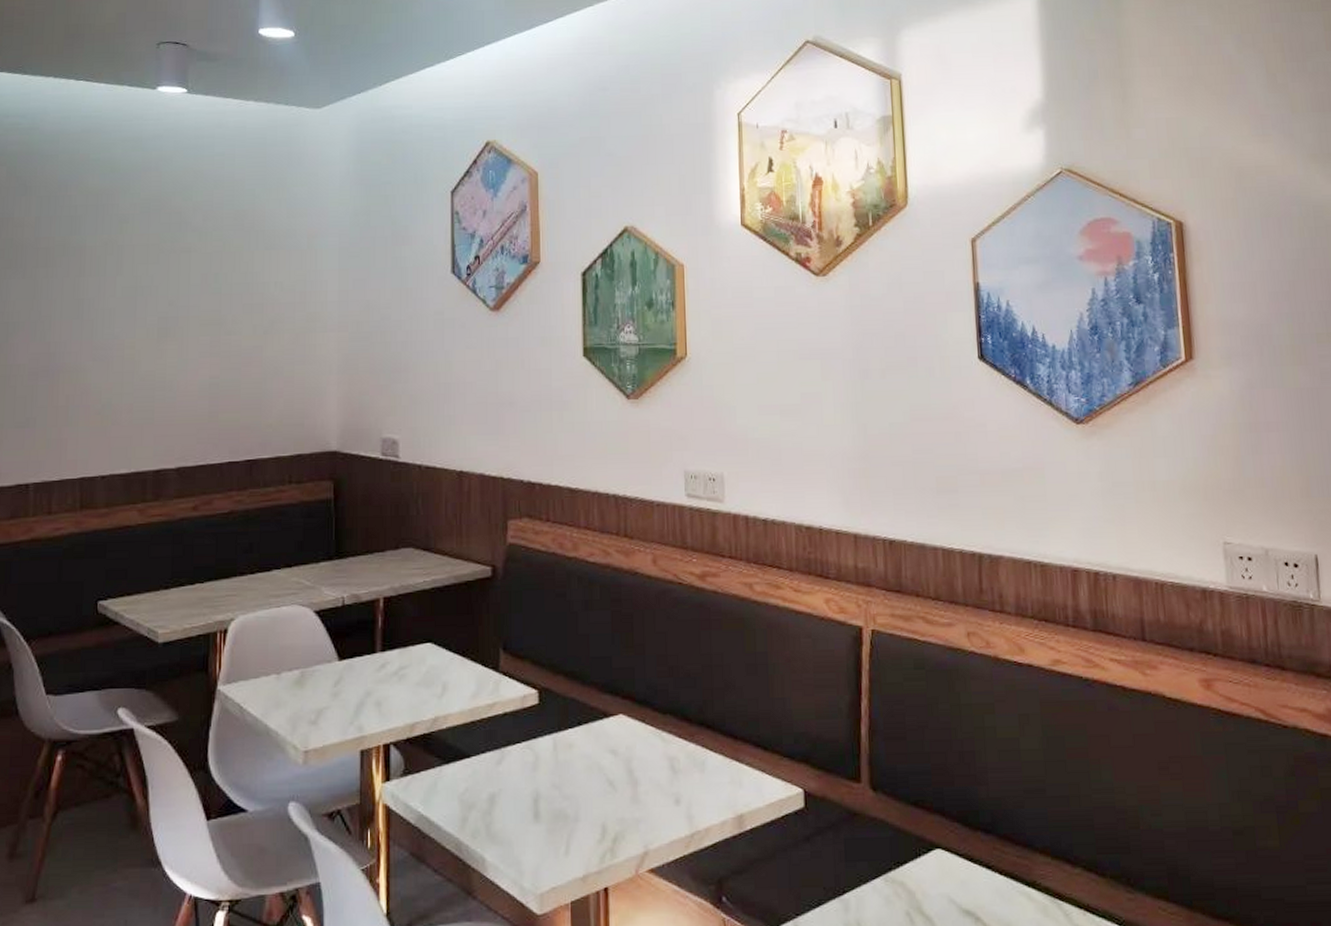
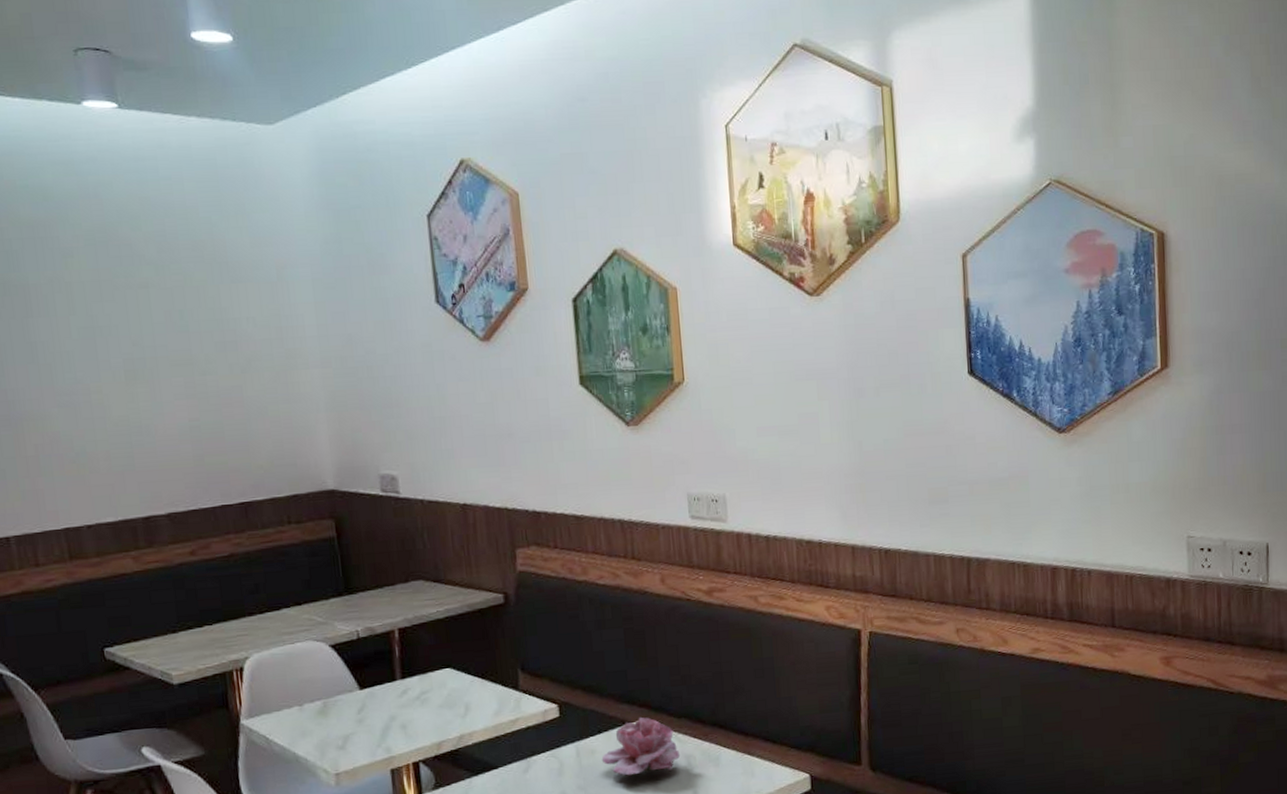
flower: none [579,711,664,776] -> present [601,717,681,776]

